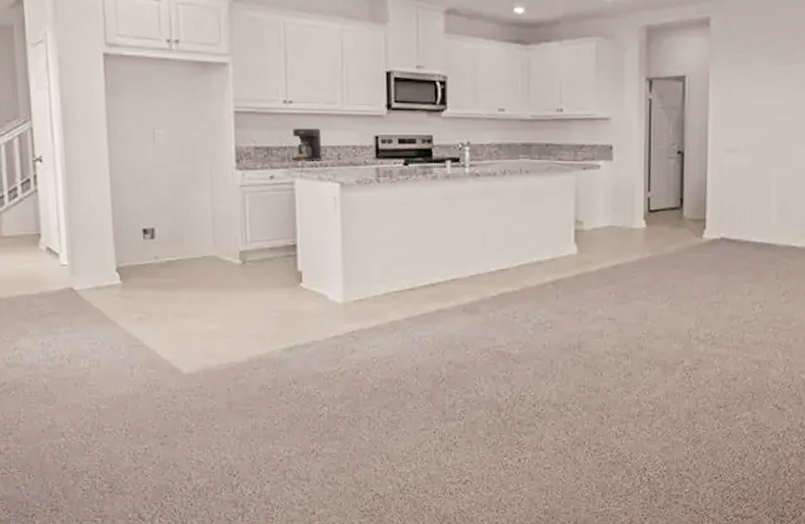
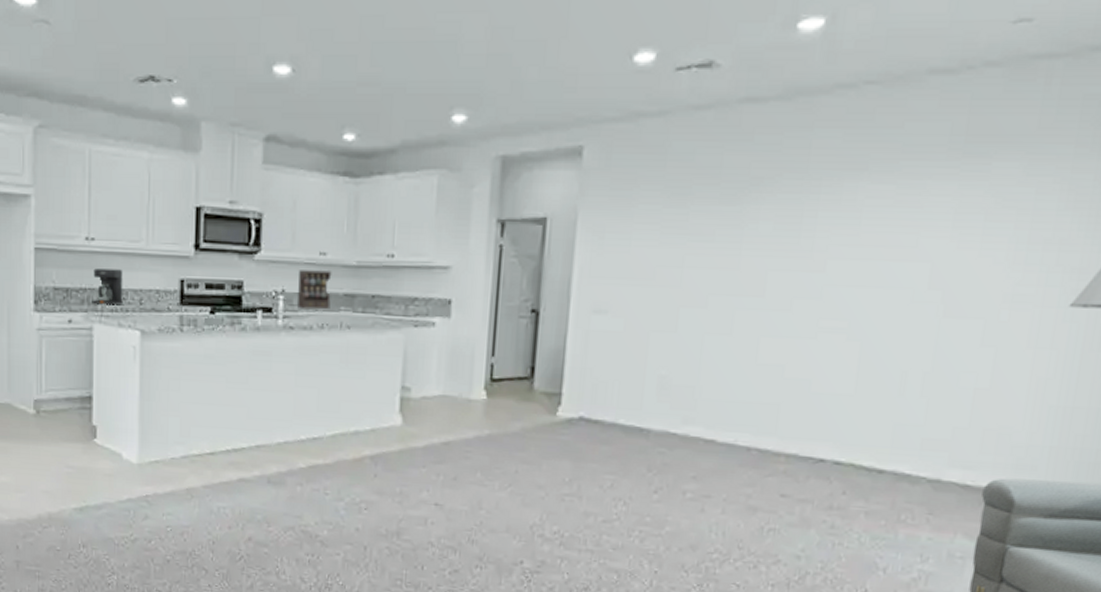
spice rack: none [482,124,511,158] -> present [298,270,332,310]

